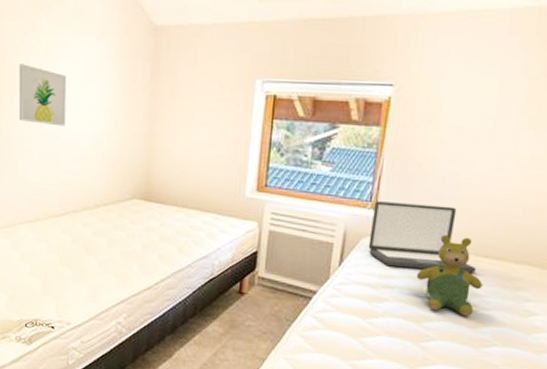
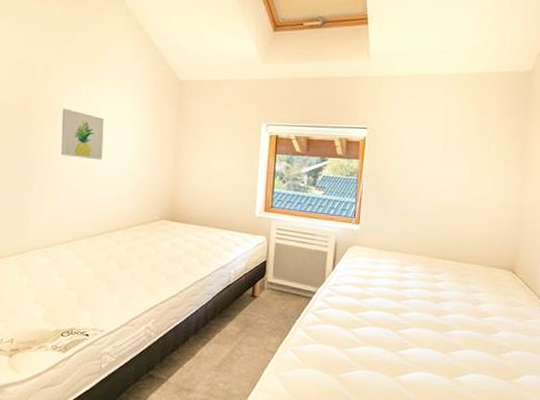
laptop: present [368,201,477,274] -> none [354,217,437,273]
teddy bear: present [416,235,483,317] -> none [392,243,443,307]

